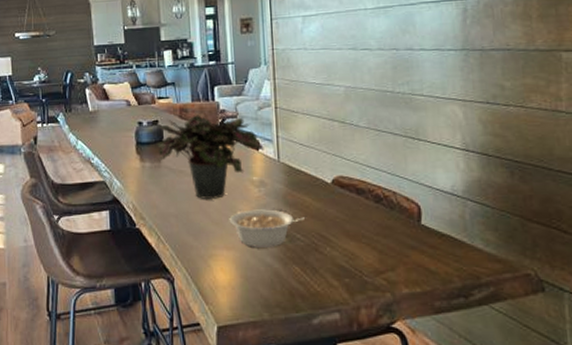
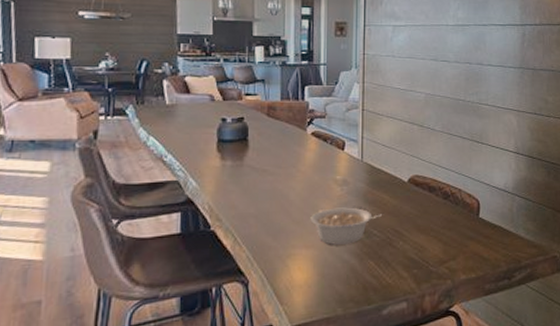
potted plant: present [156,115,264,200] -> none [239,113,349,200]

